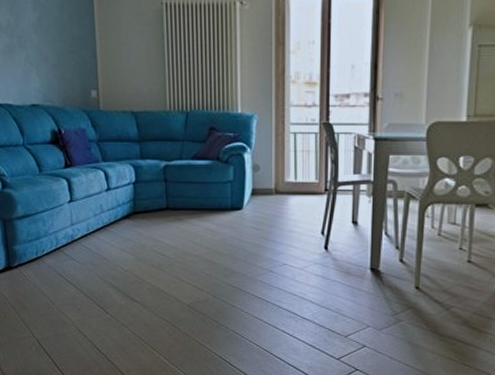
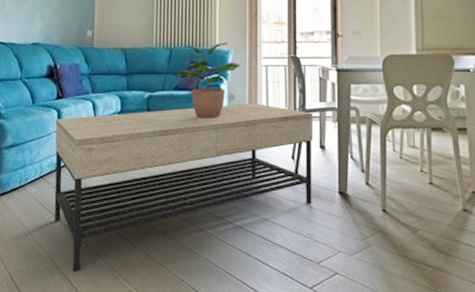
coffee table: none [66,174,346,341] -> present [54,102,314,273]
potted plant: none [194,105,266,191] -> present [176,42,240,118]

